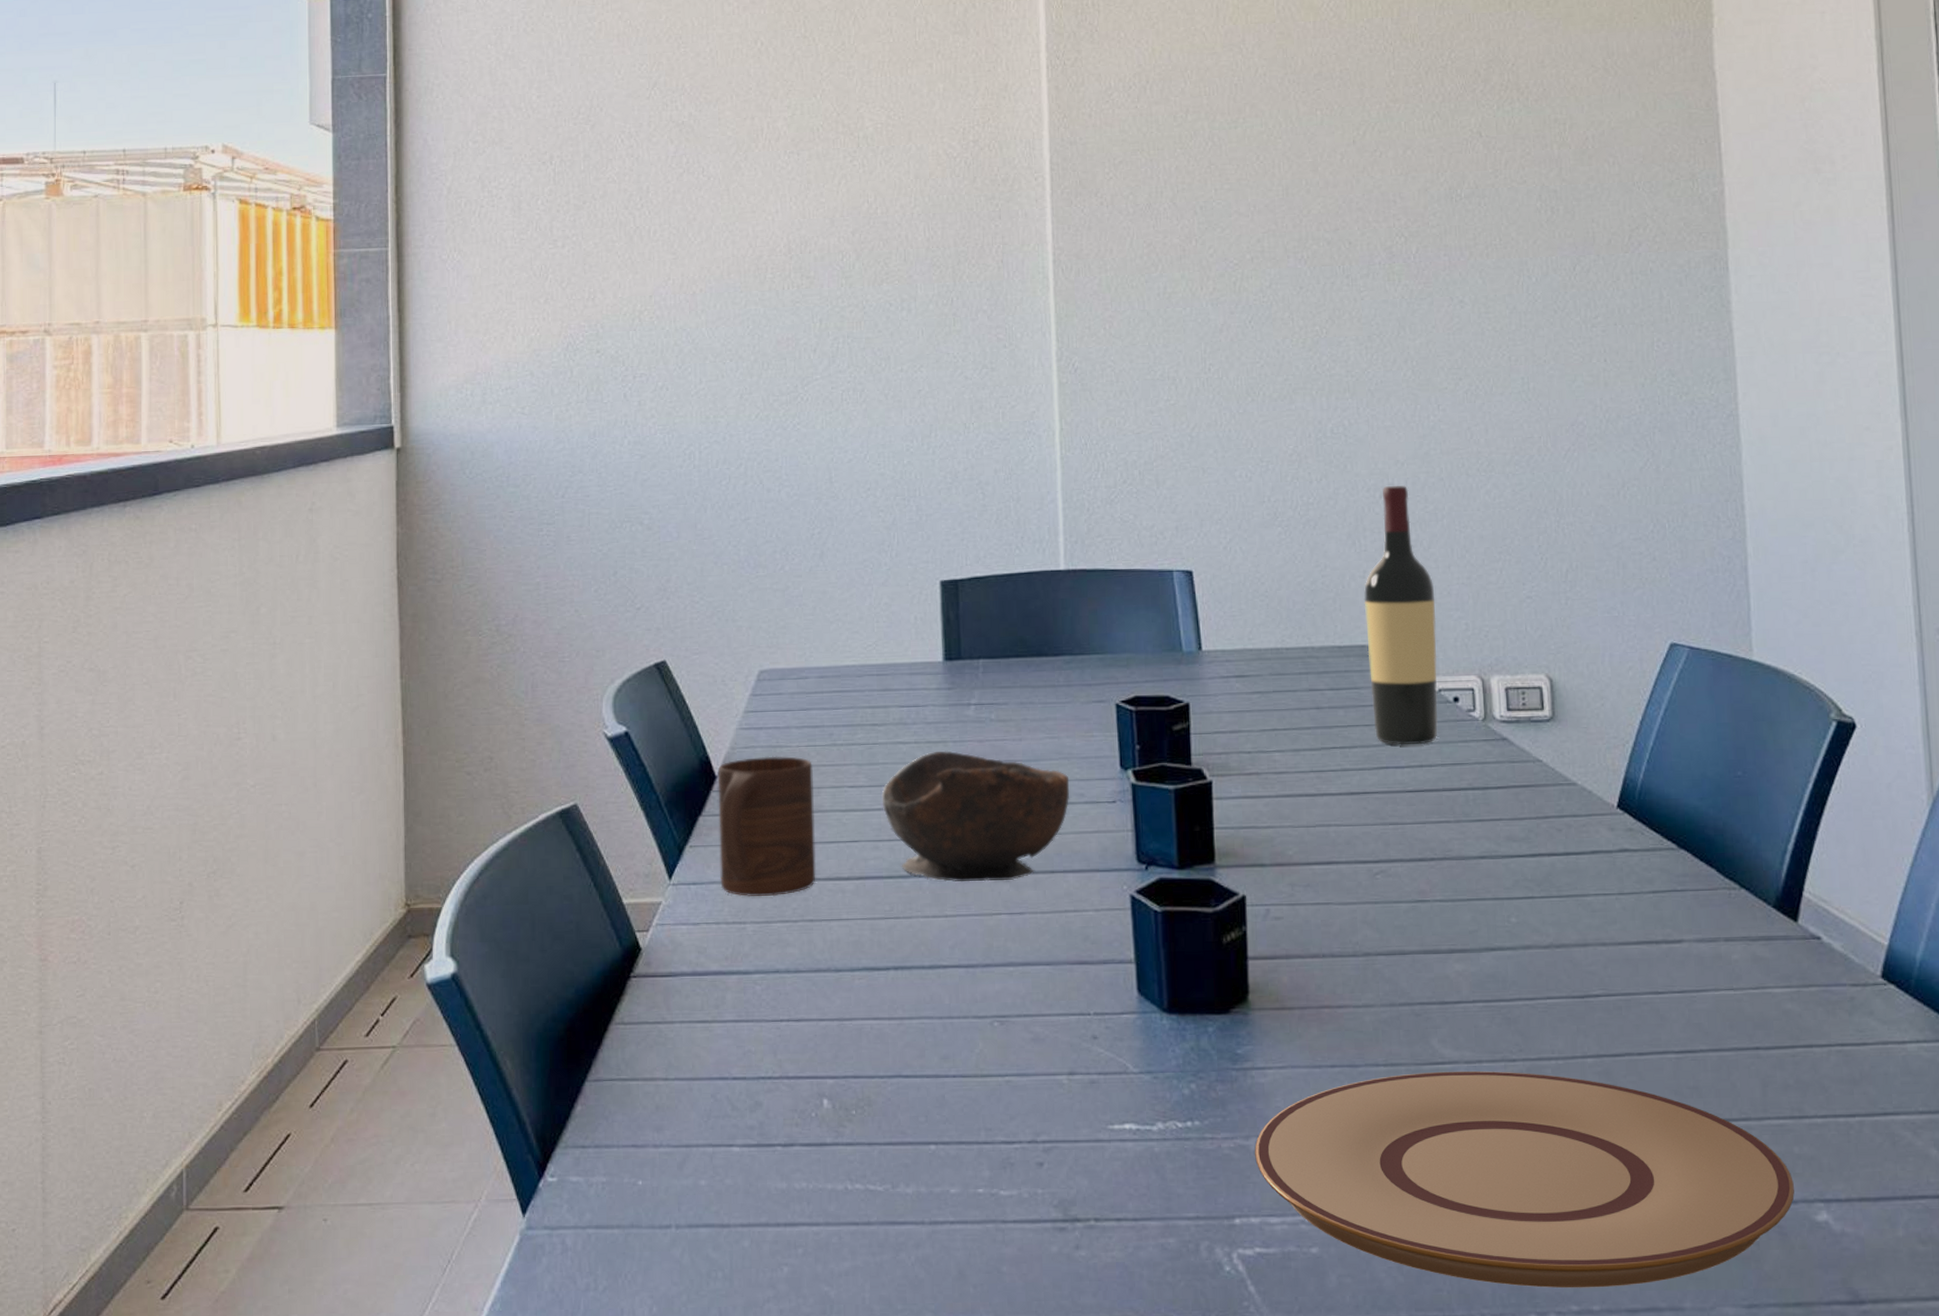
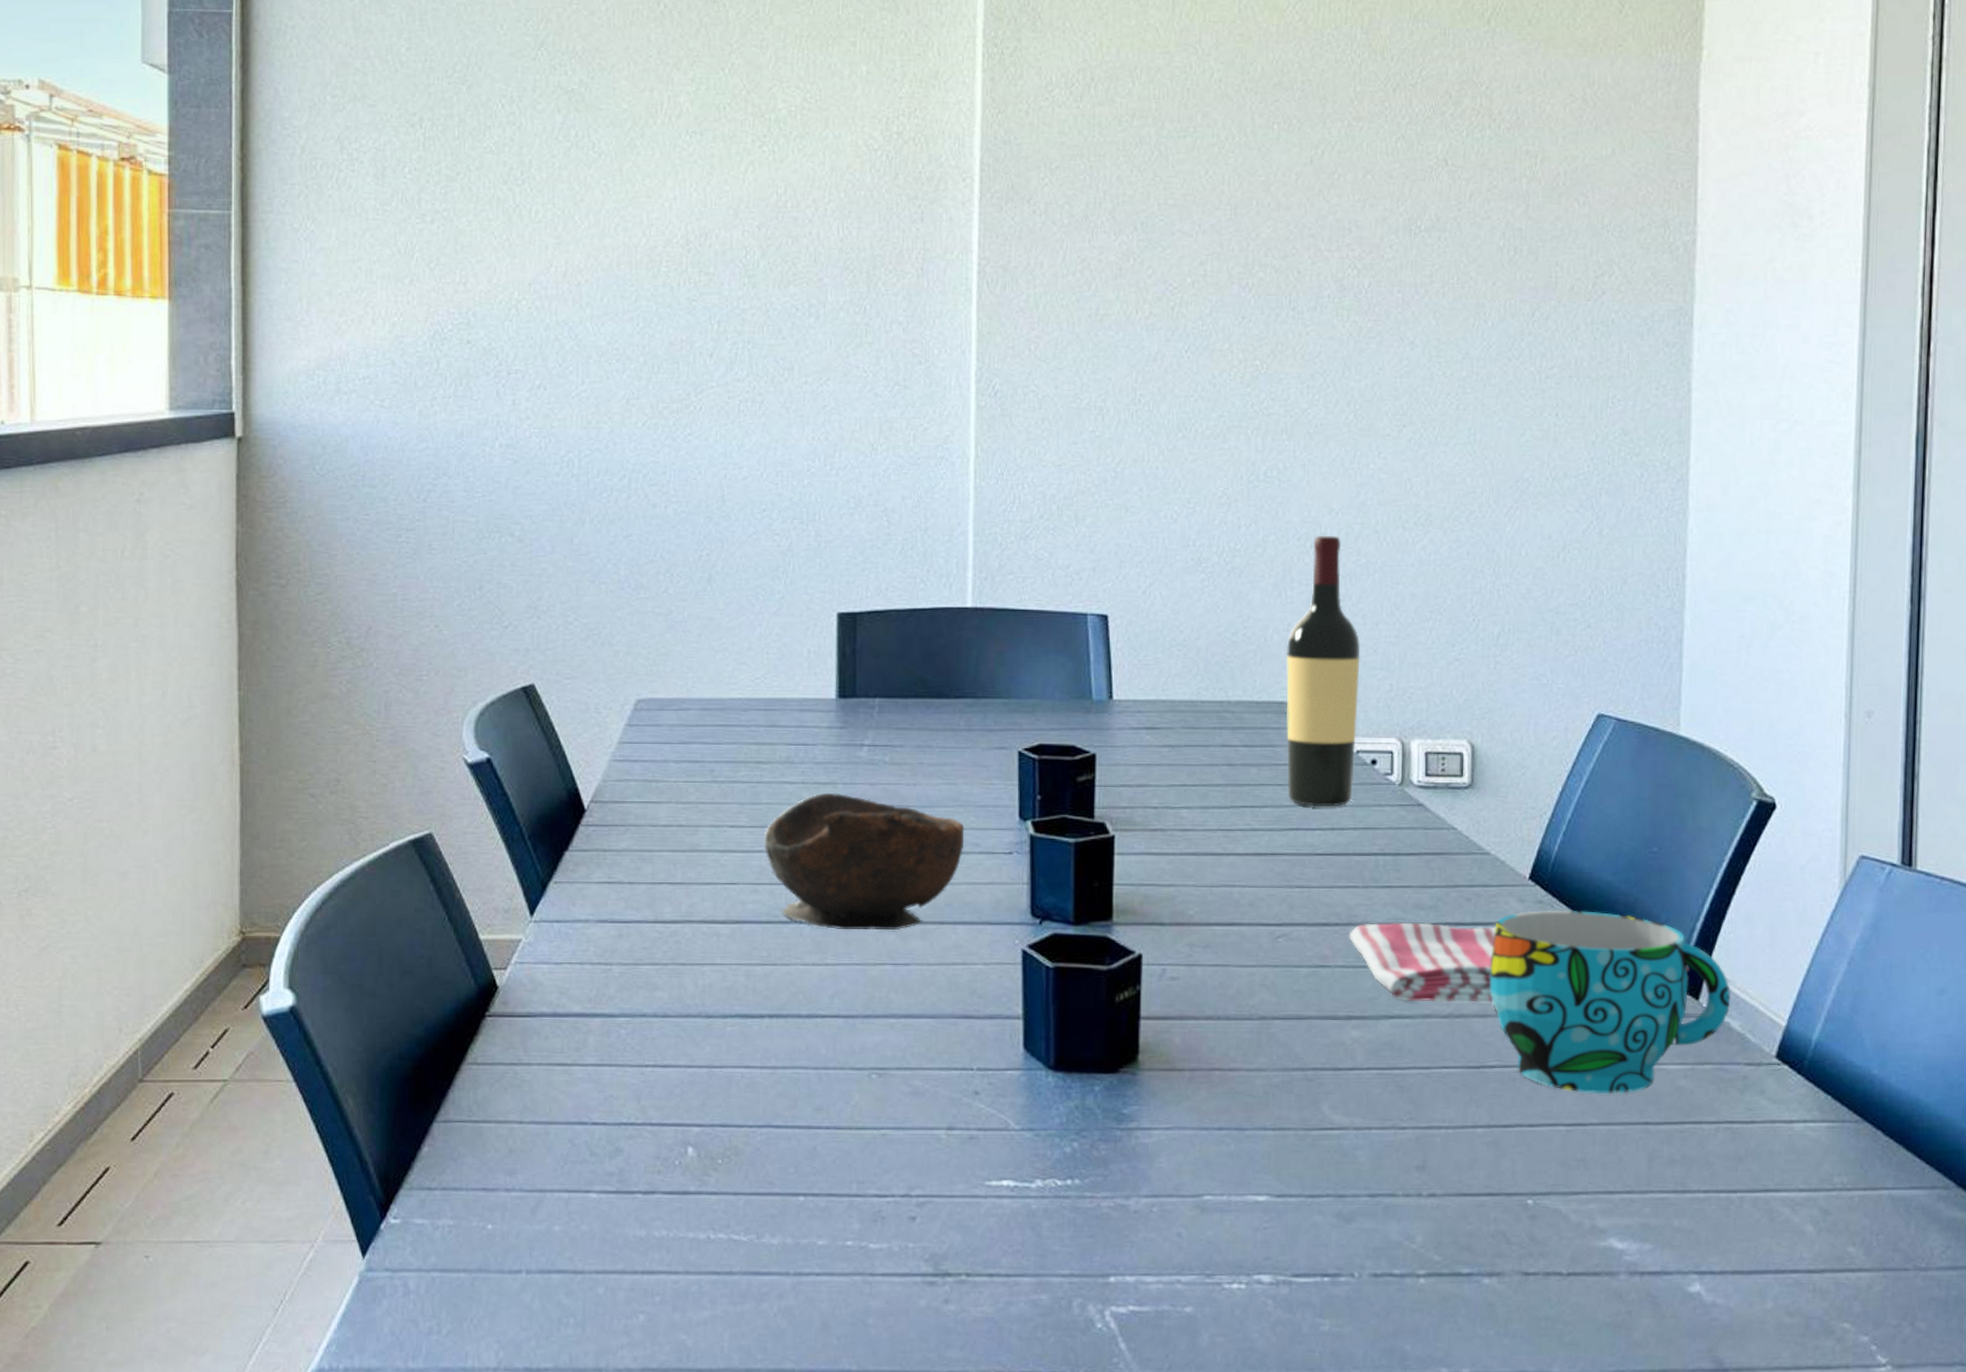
cup: present [717,756,816,897] -> none [586,790,691,938]
plate: present [1254,1070,1794,1288] -> none [1134,1137,1670,1352]
dish towel: none [1445,854,1786,934] -> present [1348,922,1690,1002]
cup: none [1586,836,1830,1020] -> present [1490,909,1730,1094]

